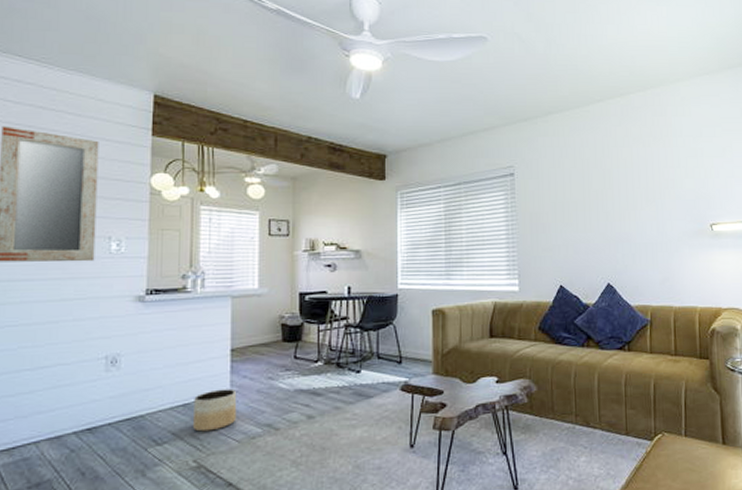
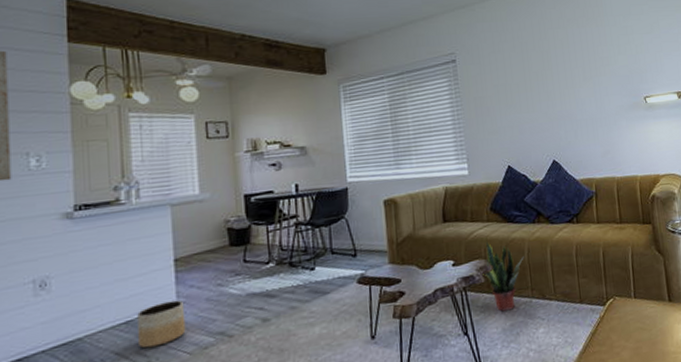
potted plant: none [526,361,570,435] -> present [483,241,524,312]

